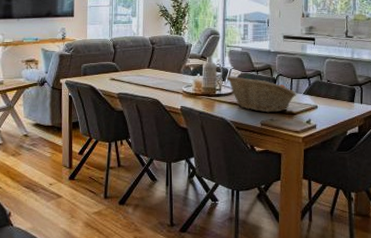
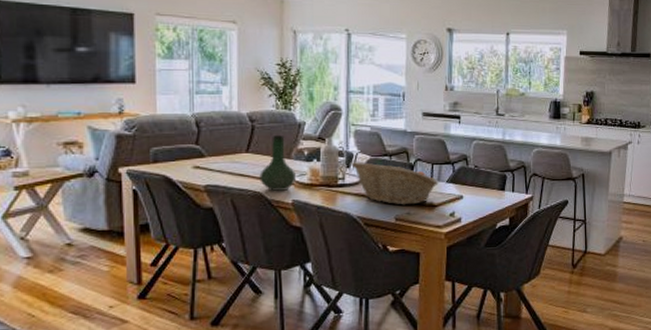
vase: none [157,55,184,100] -> present [259,135,296,192]

